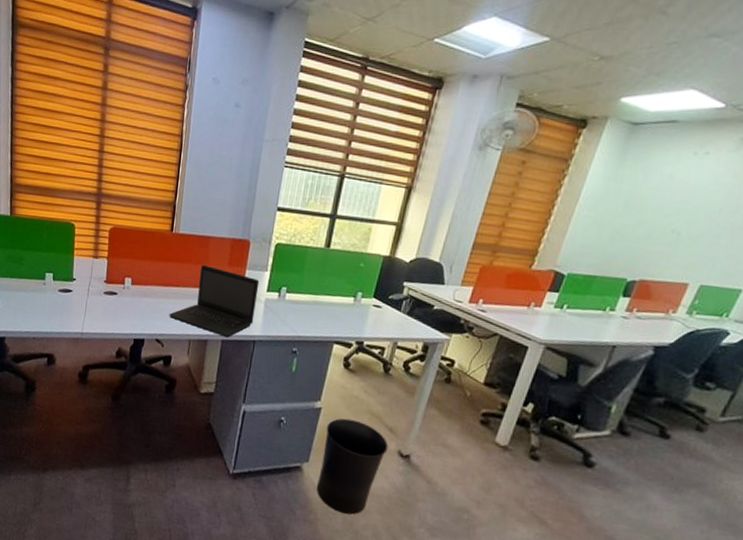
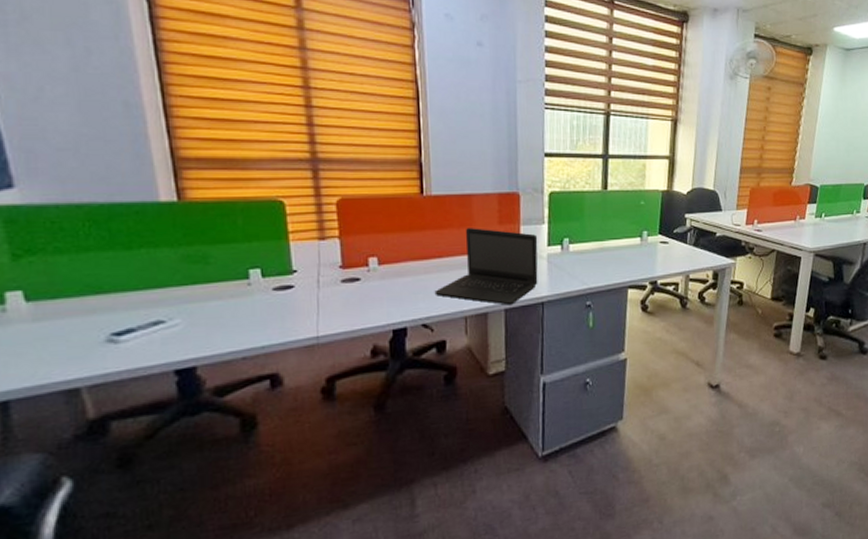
waste bin: present [317,418,389,515] -> none [635,362,698,463]

